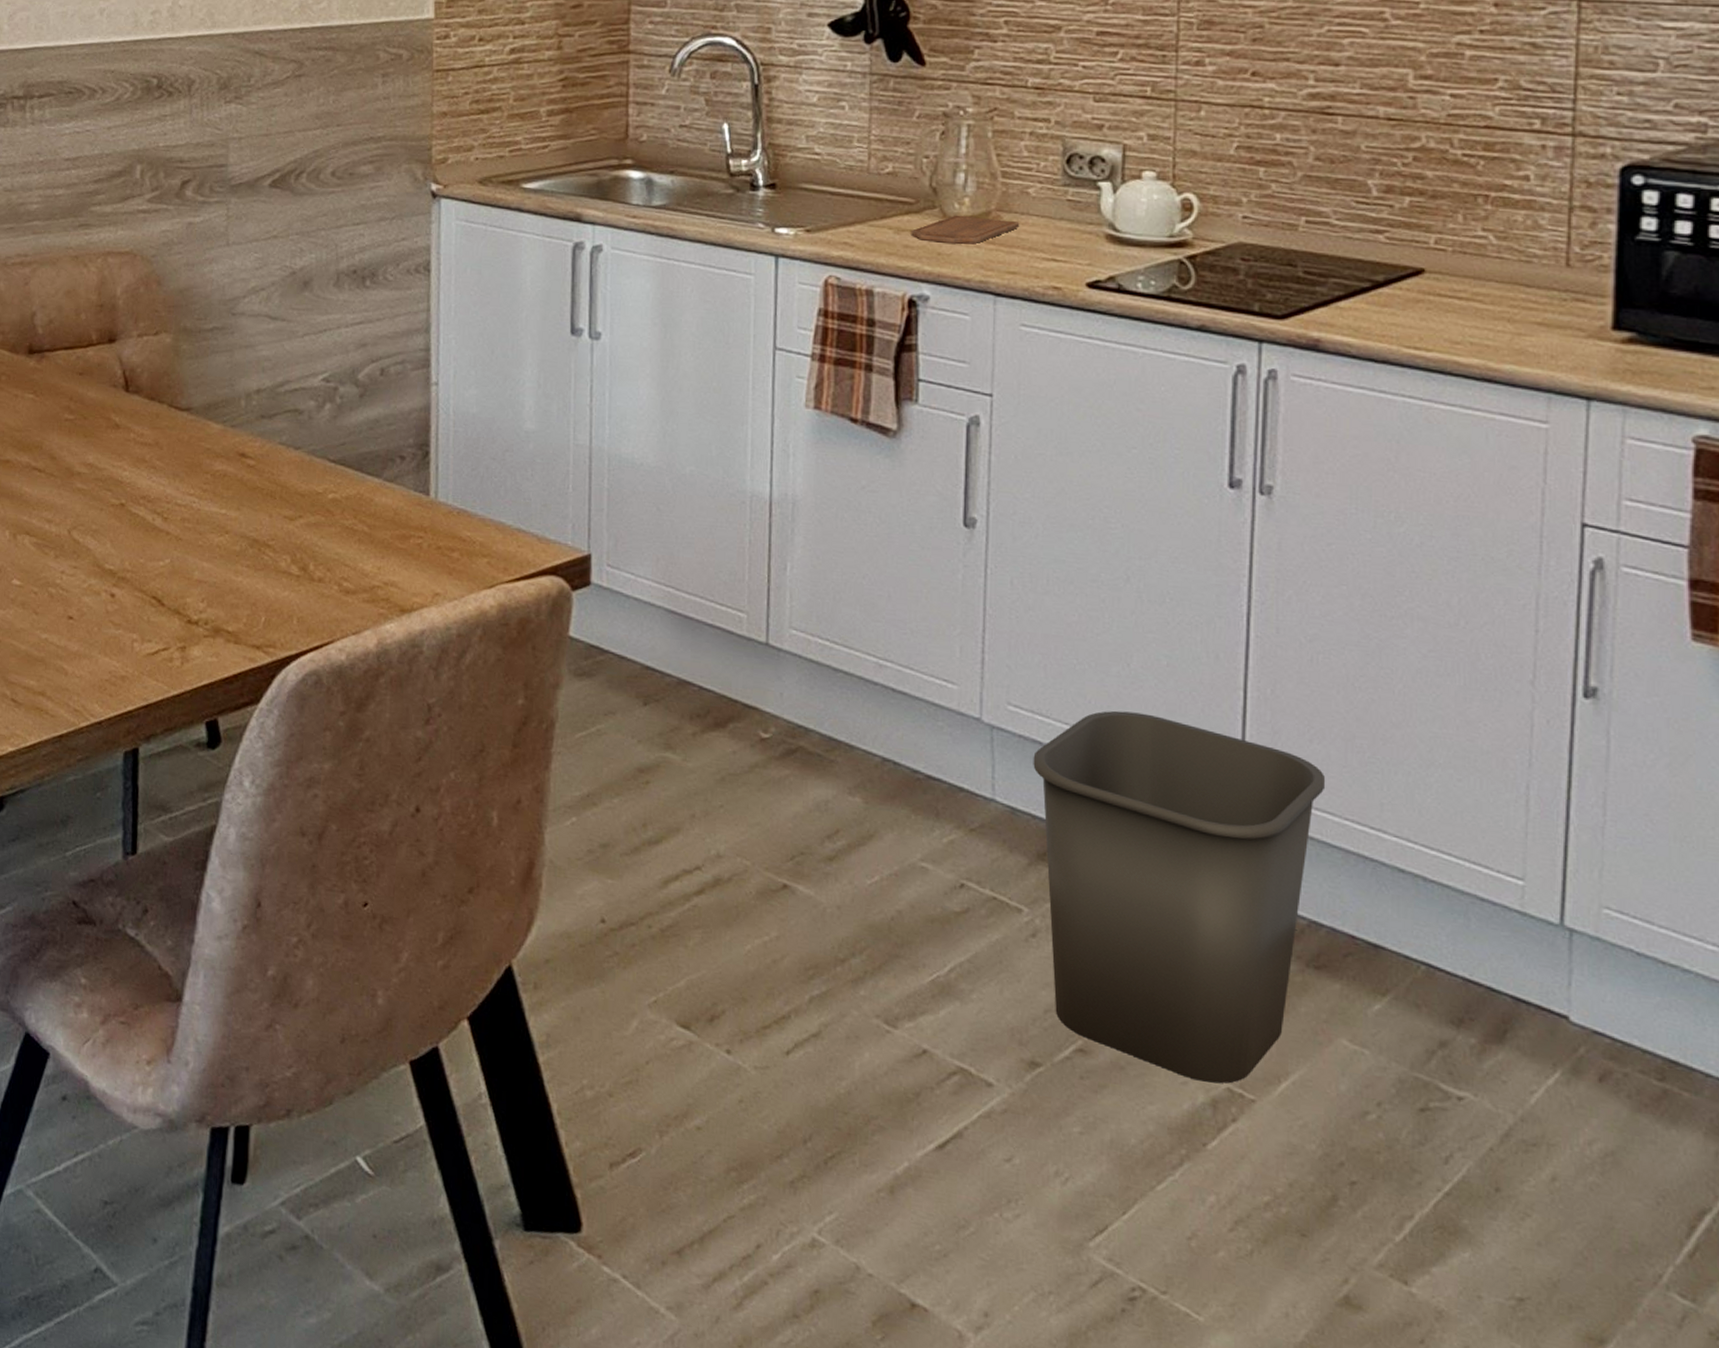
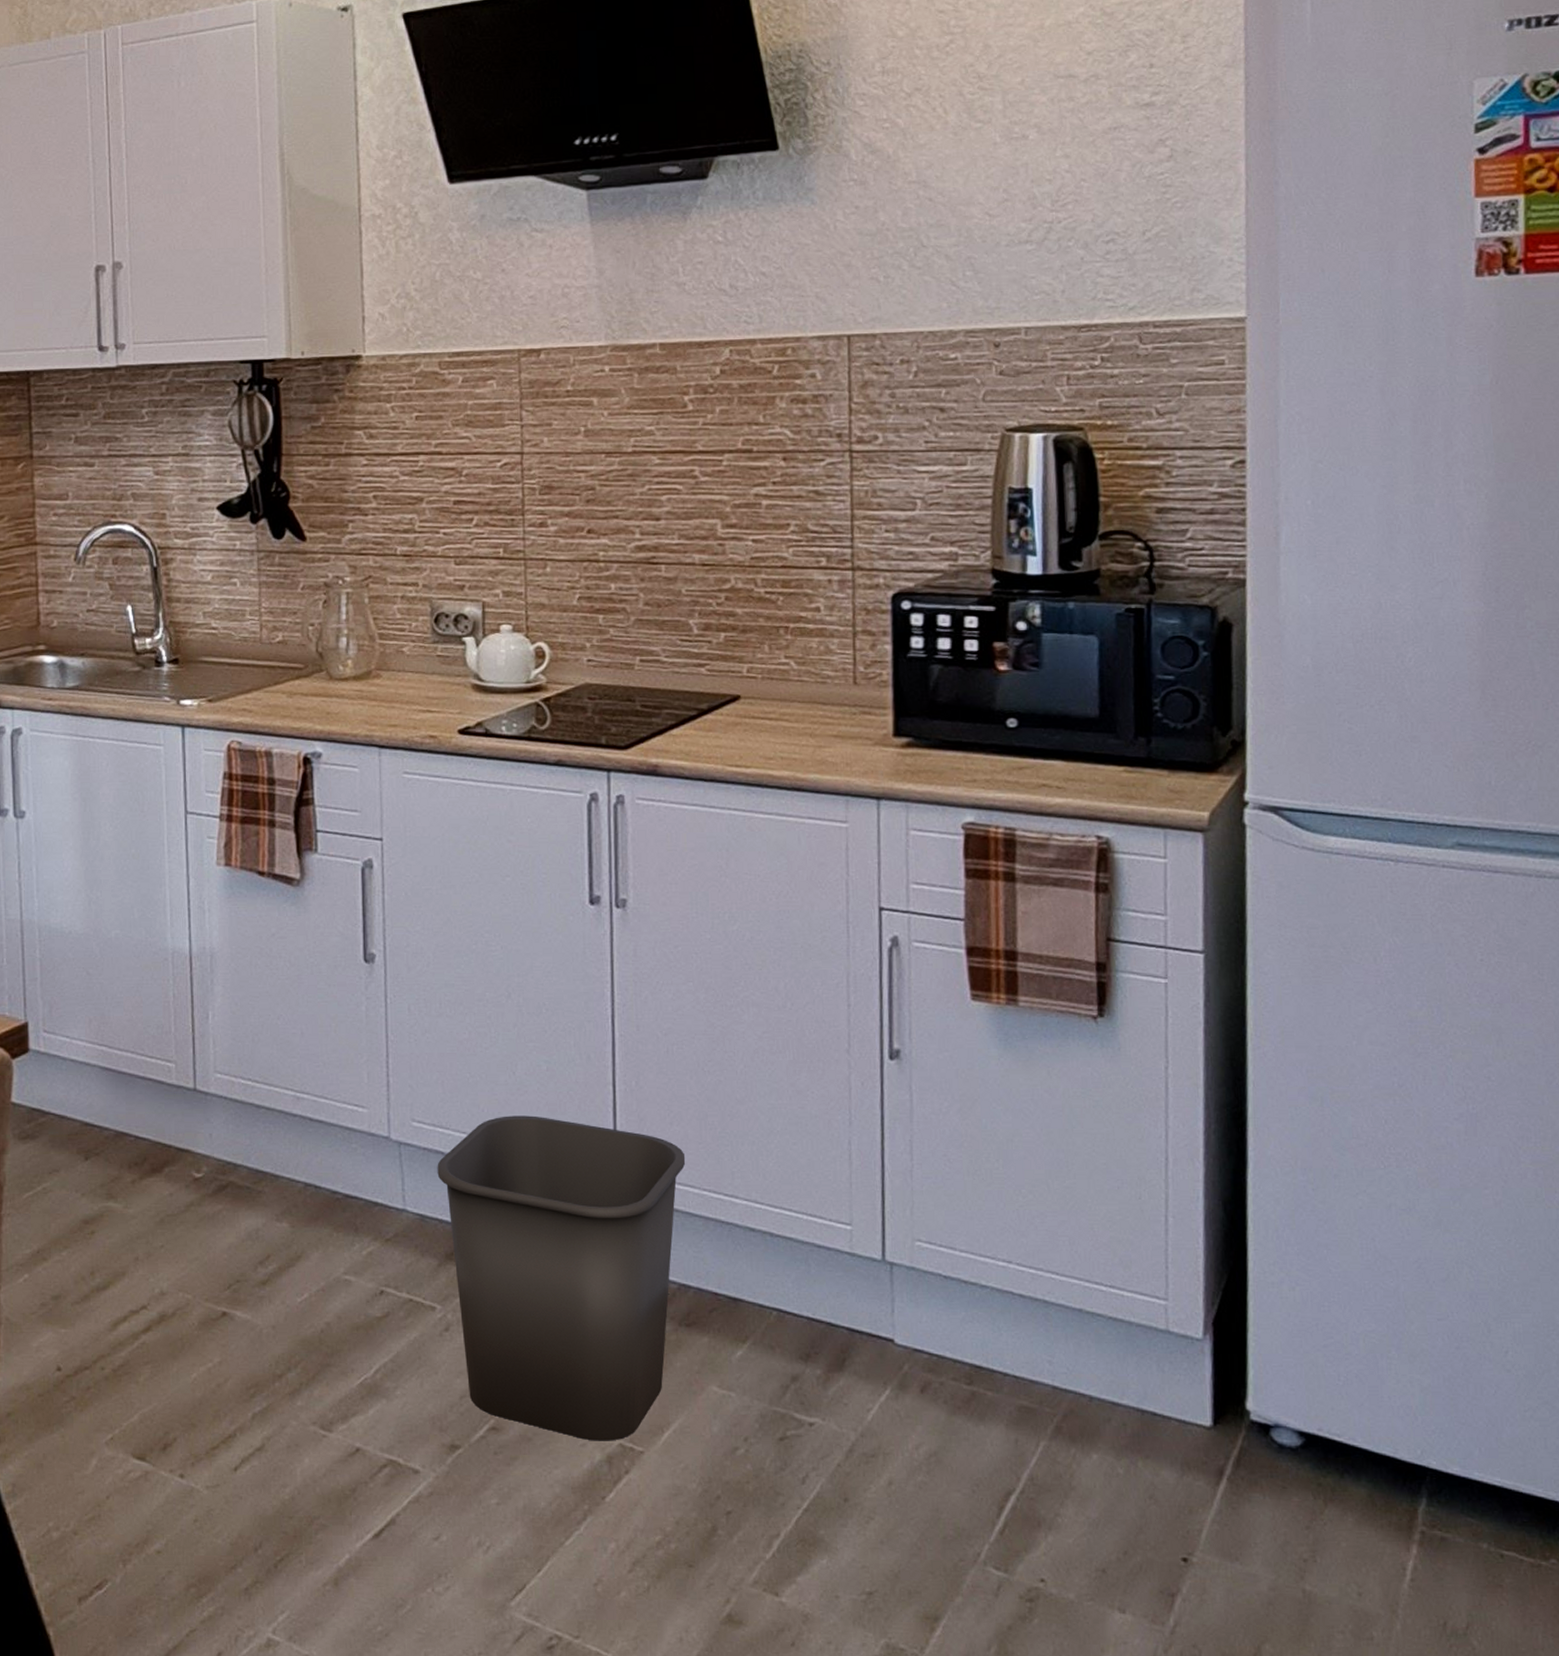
cutting board: present [911,215,1020,245] -> none [302,676,397,704]

